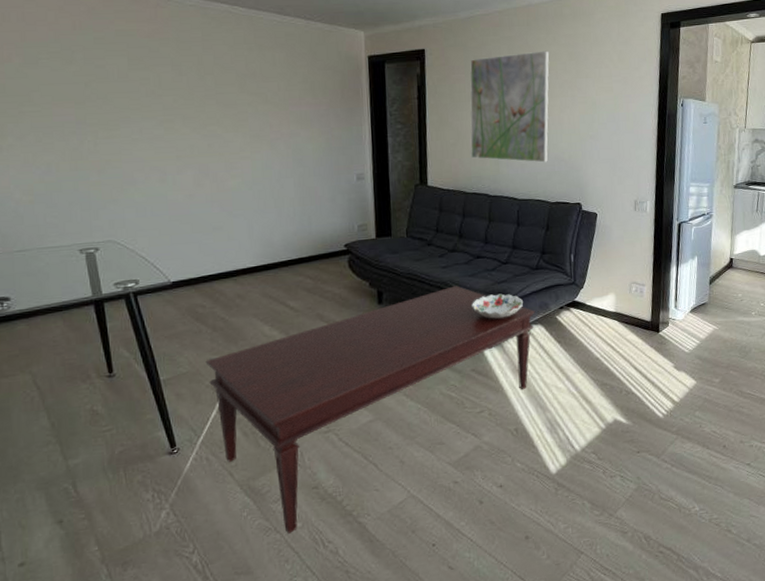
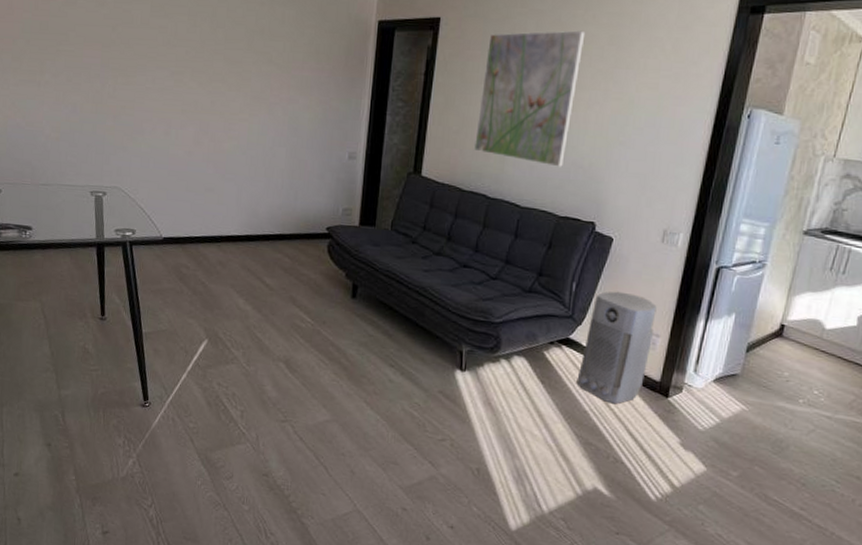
coffee table: present [205,286,535,534] -> none [183,293,520,514]
decorative bowl: present [472,293,524,319] -> none [450,311,509,341]
air purifier: none [586,255,641,347] -> present [576,291,657,404]

